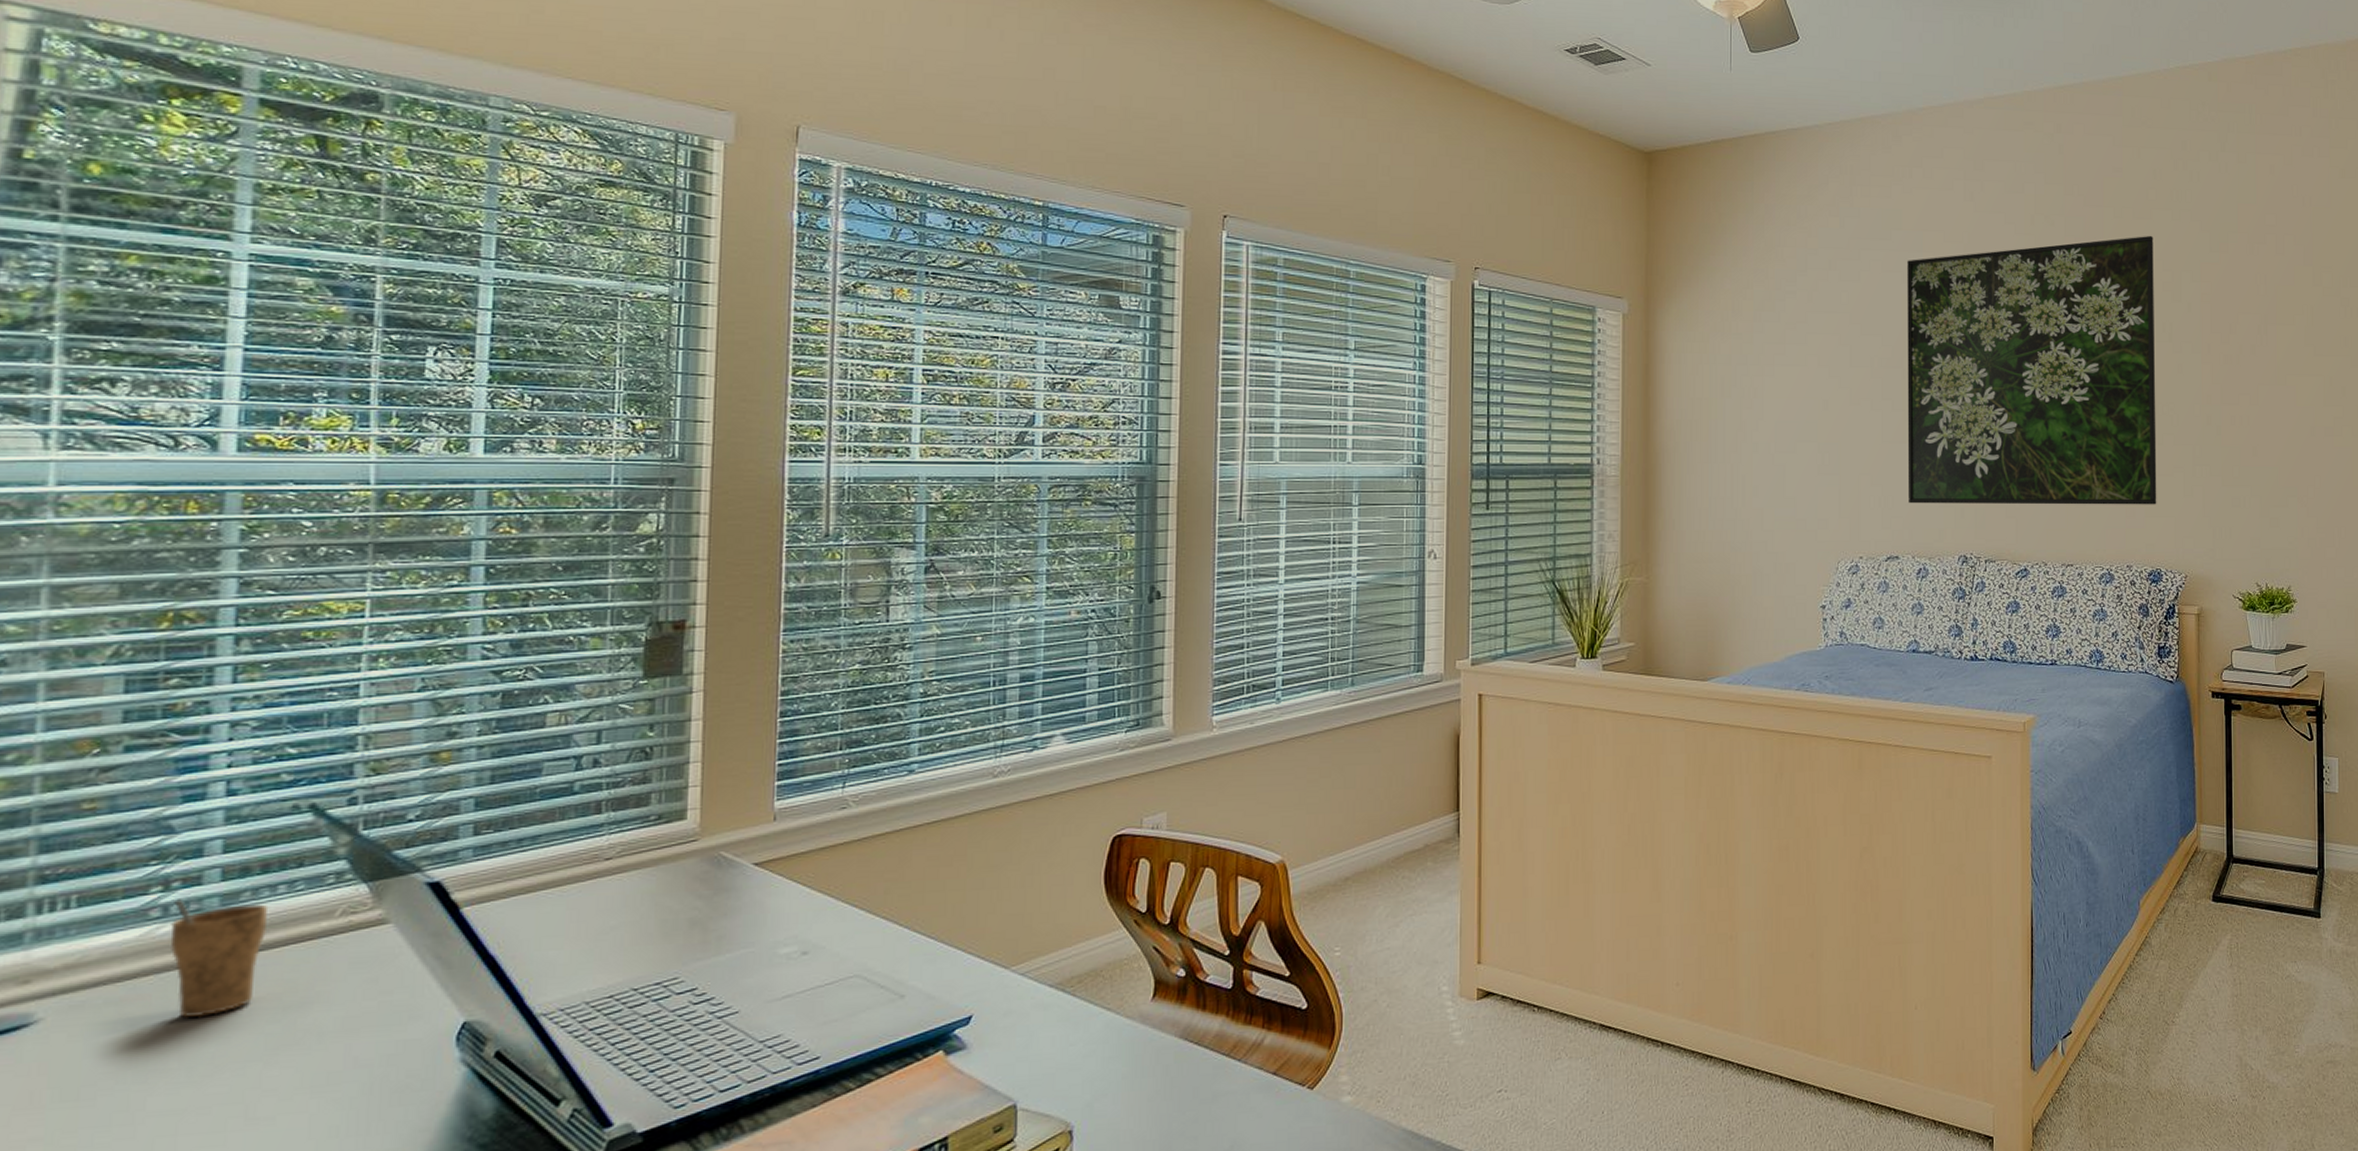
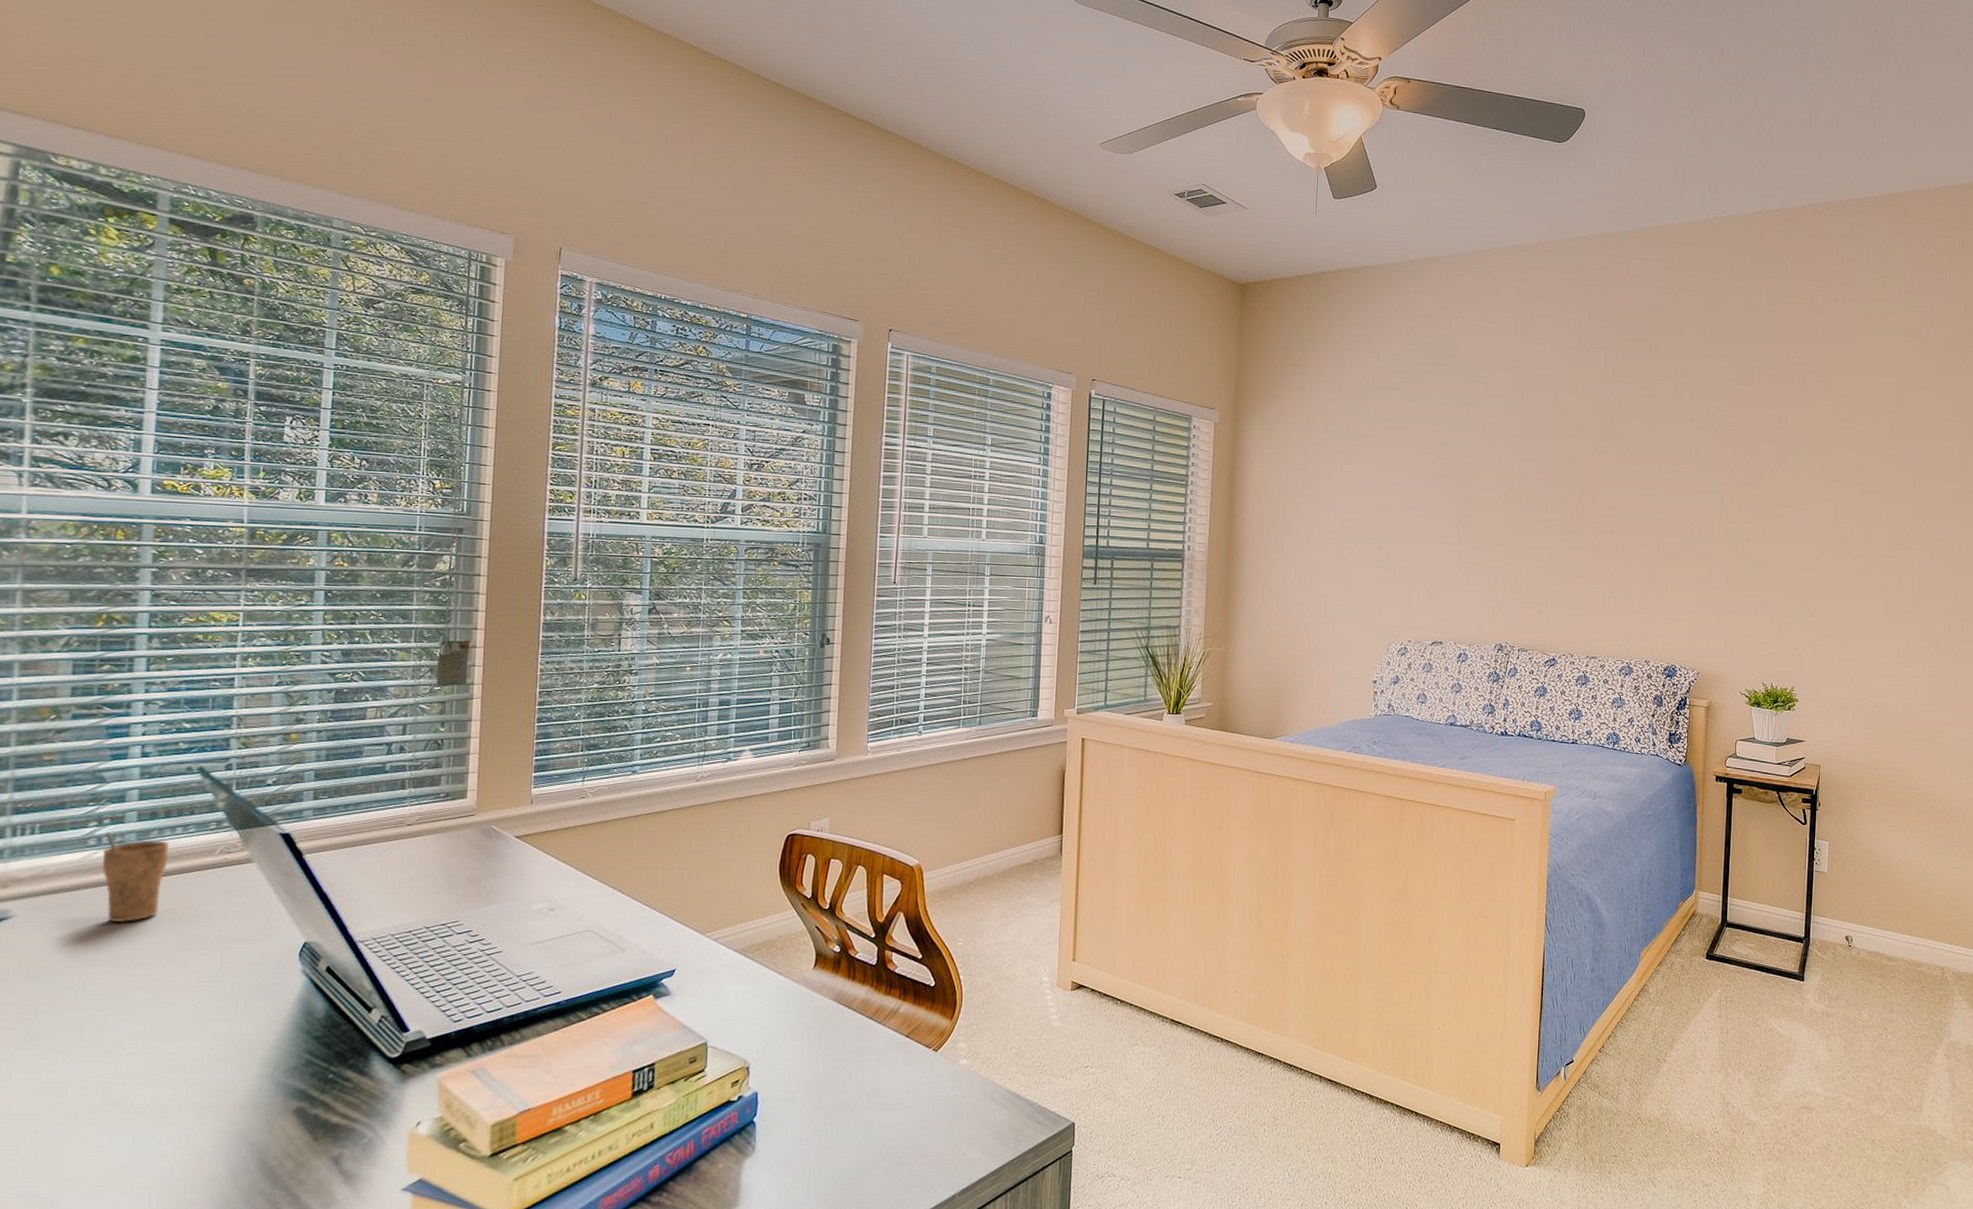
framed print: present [1907,235,2157,505] -> none [1453,368,1685,609]

